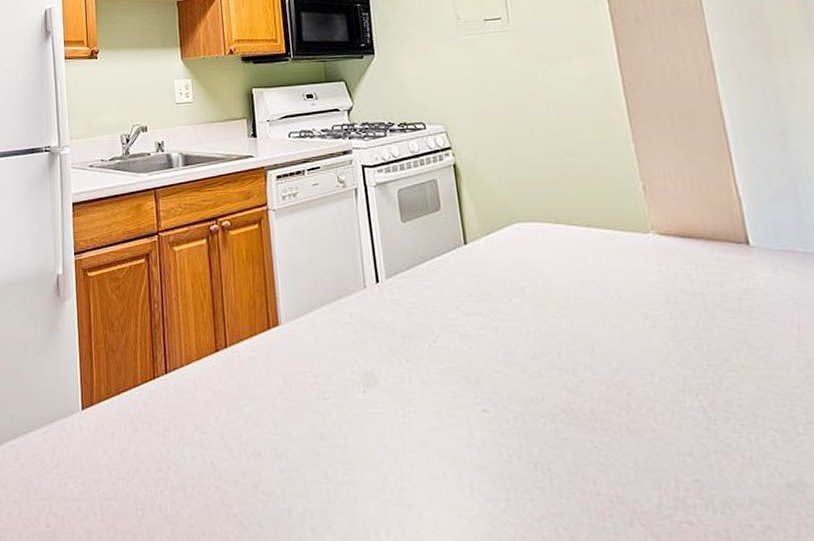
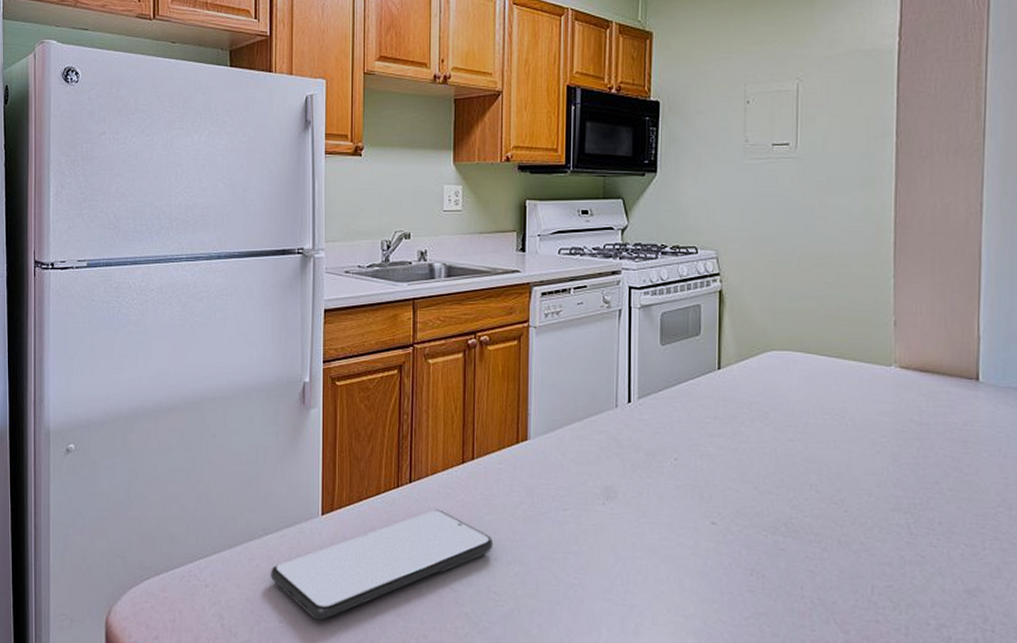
smartphone: none [35,401,256,524] -> present [270,509,494,620]

